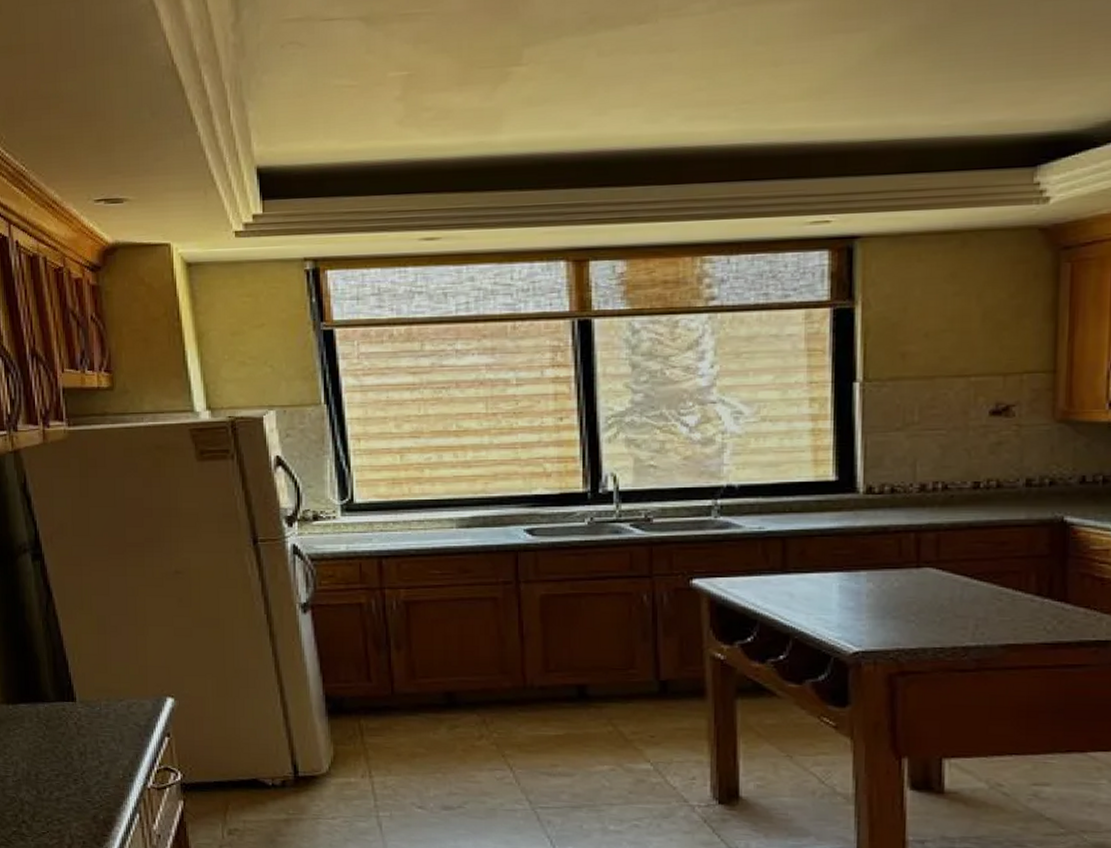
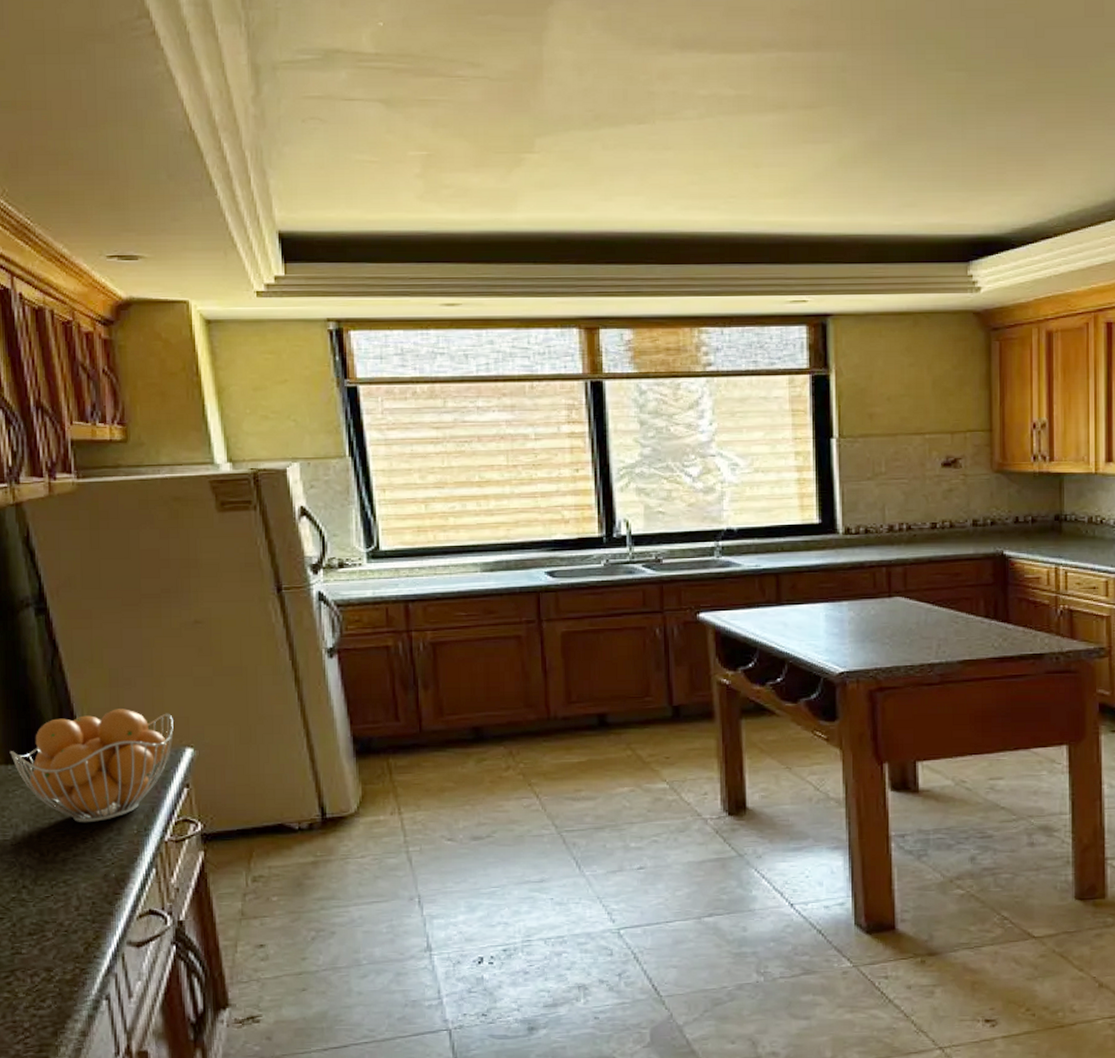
fruit basket: none [10,655,156,765] -> present [9,709,174,823]

